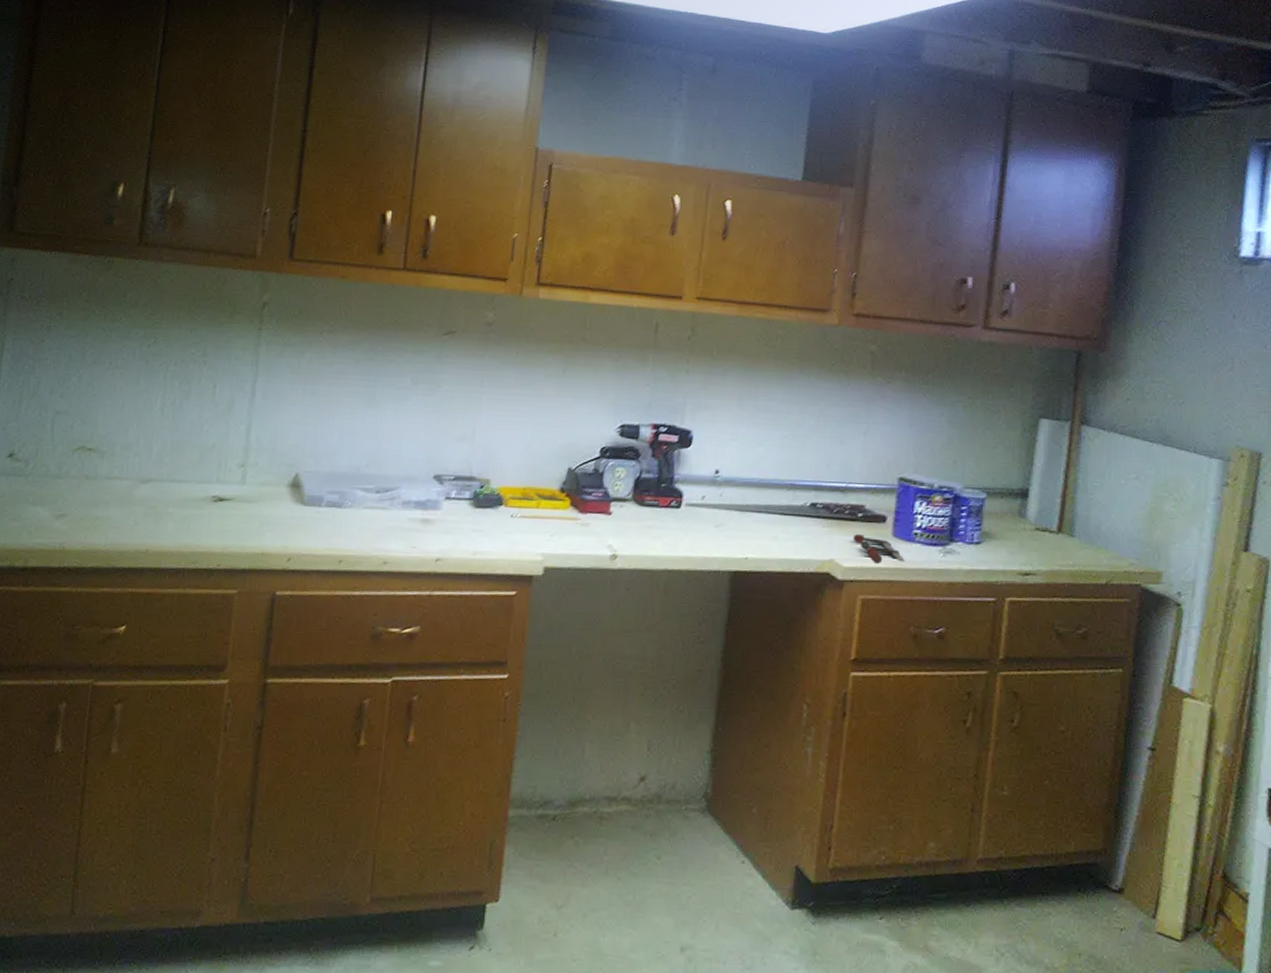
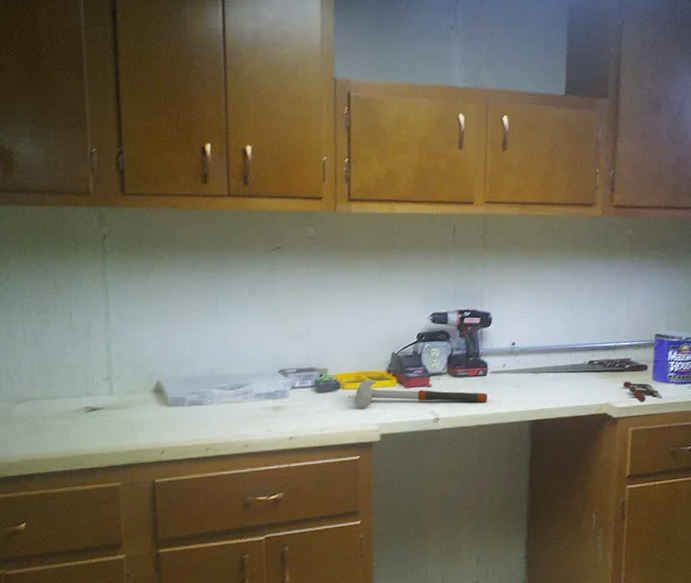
hammer: none [517,499,679,542] -> present [354,380,487,409]

